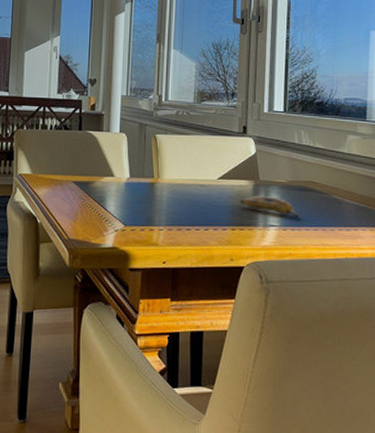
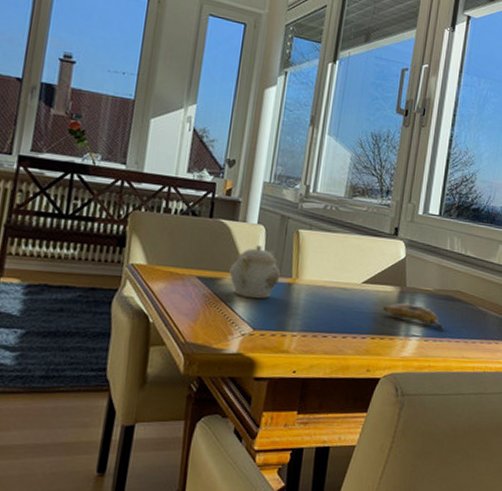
teapot: none [100,151,144,198] -> present [229,245,281,299]

